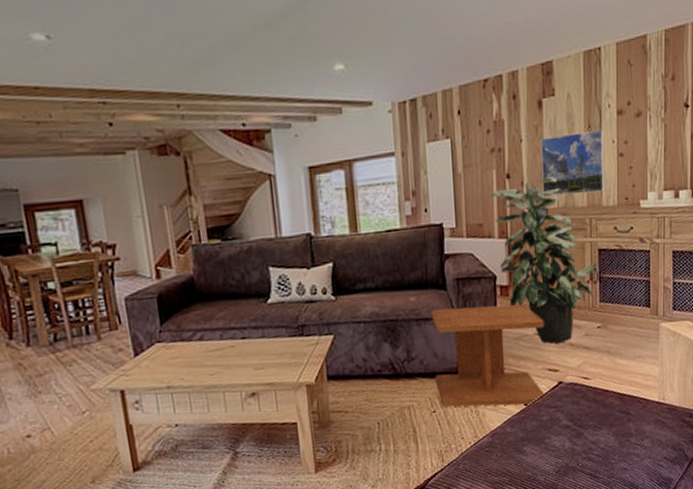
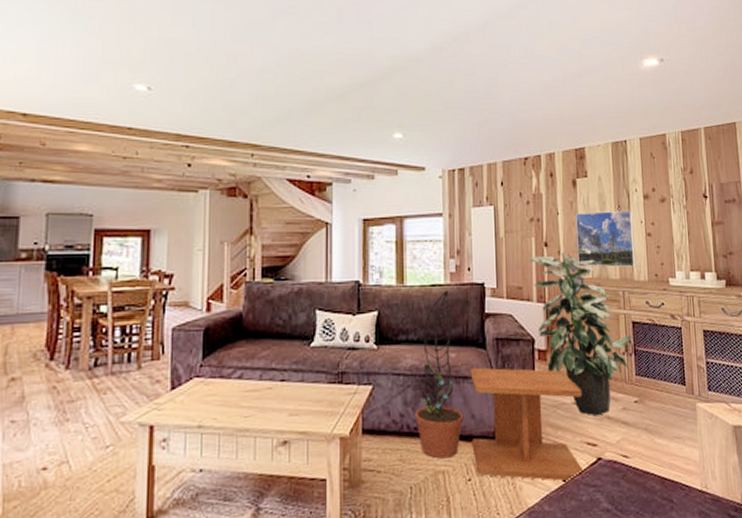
decorative plant: none [378,235,427,396] -> present [415,291,464,459]

